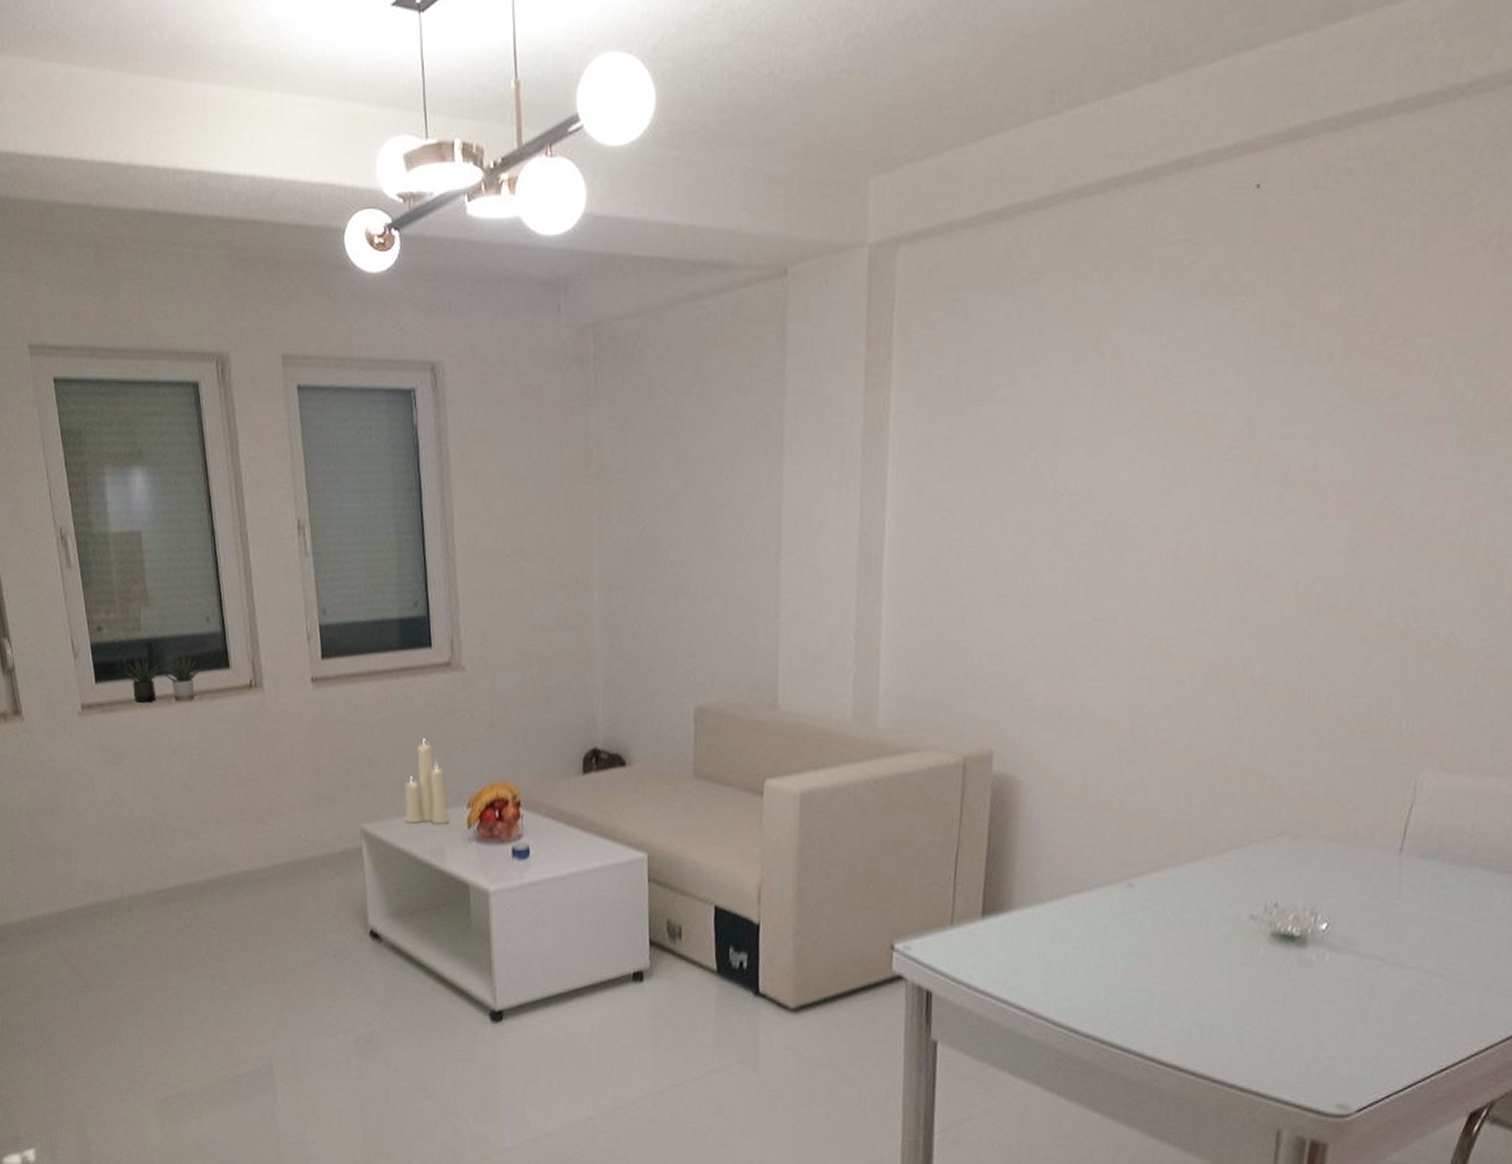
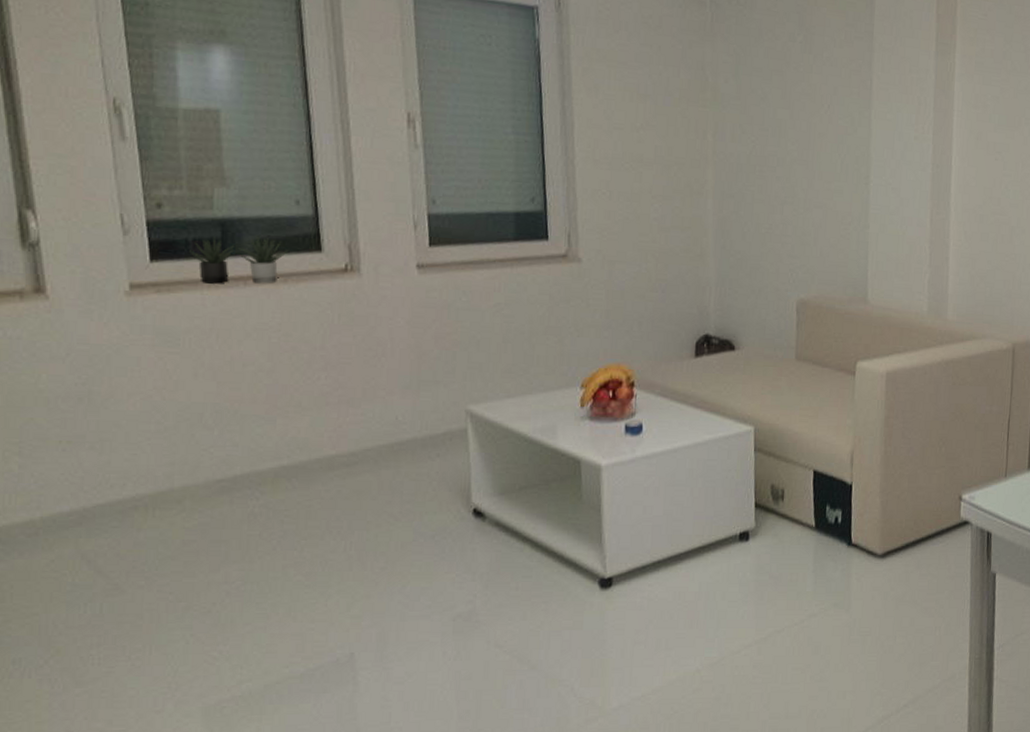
candle: present [404,738,451,826] -> none [515,324,563,406]

